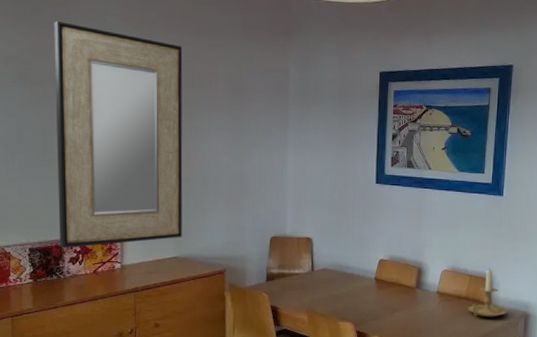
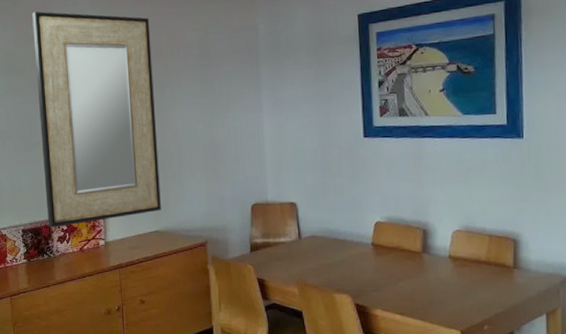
candle holder: present [468,267,507,318] -> none [490,224,543,285]

